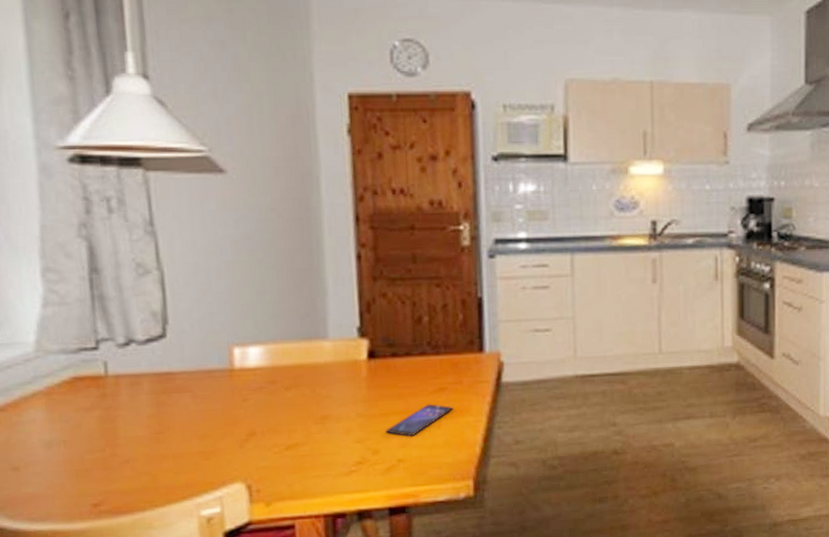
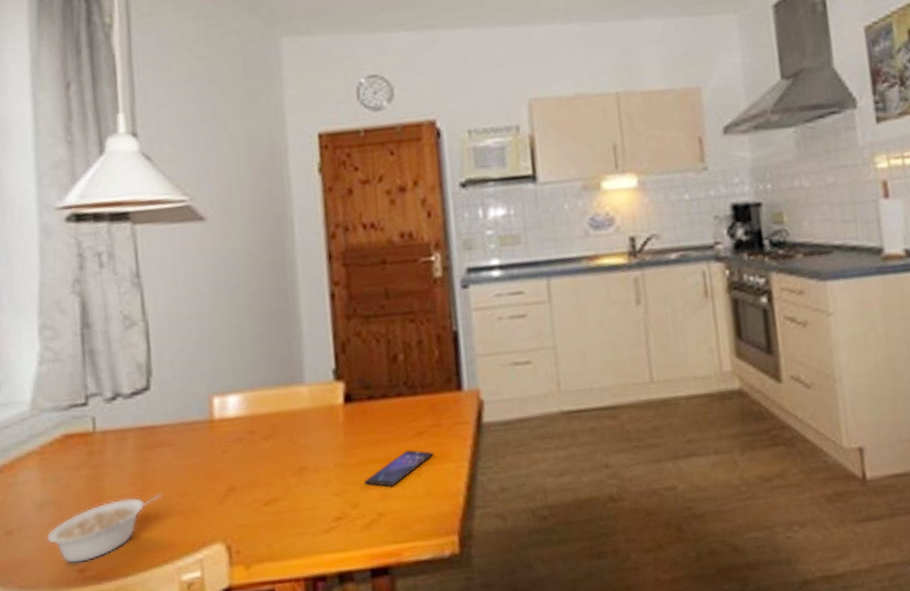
legume: none [58,435,180,498] -> present [48,493,162,564]

